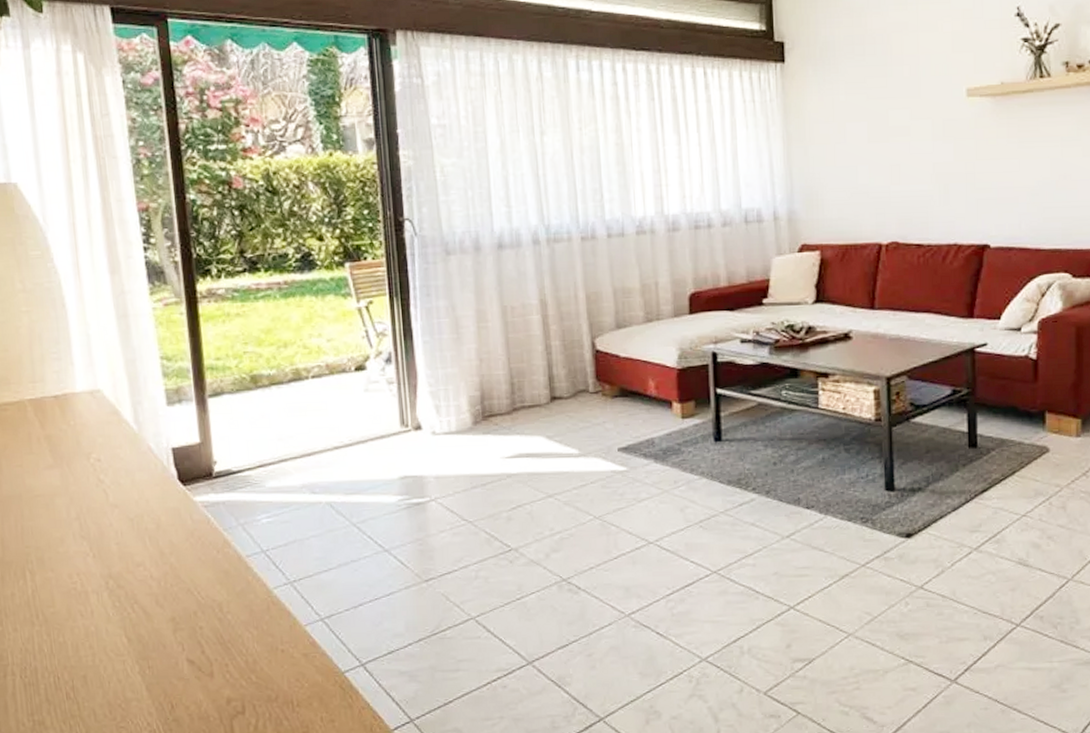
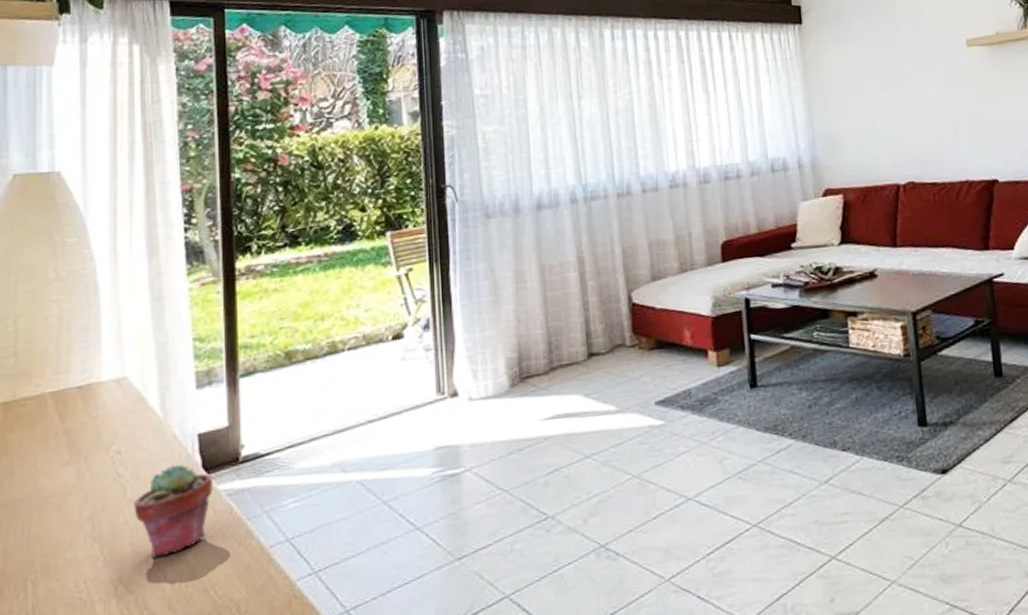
potted succulent: none [116,475,190,558] -> present [134,464,213,558]

